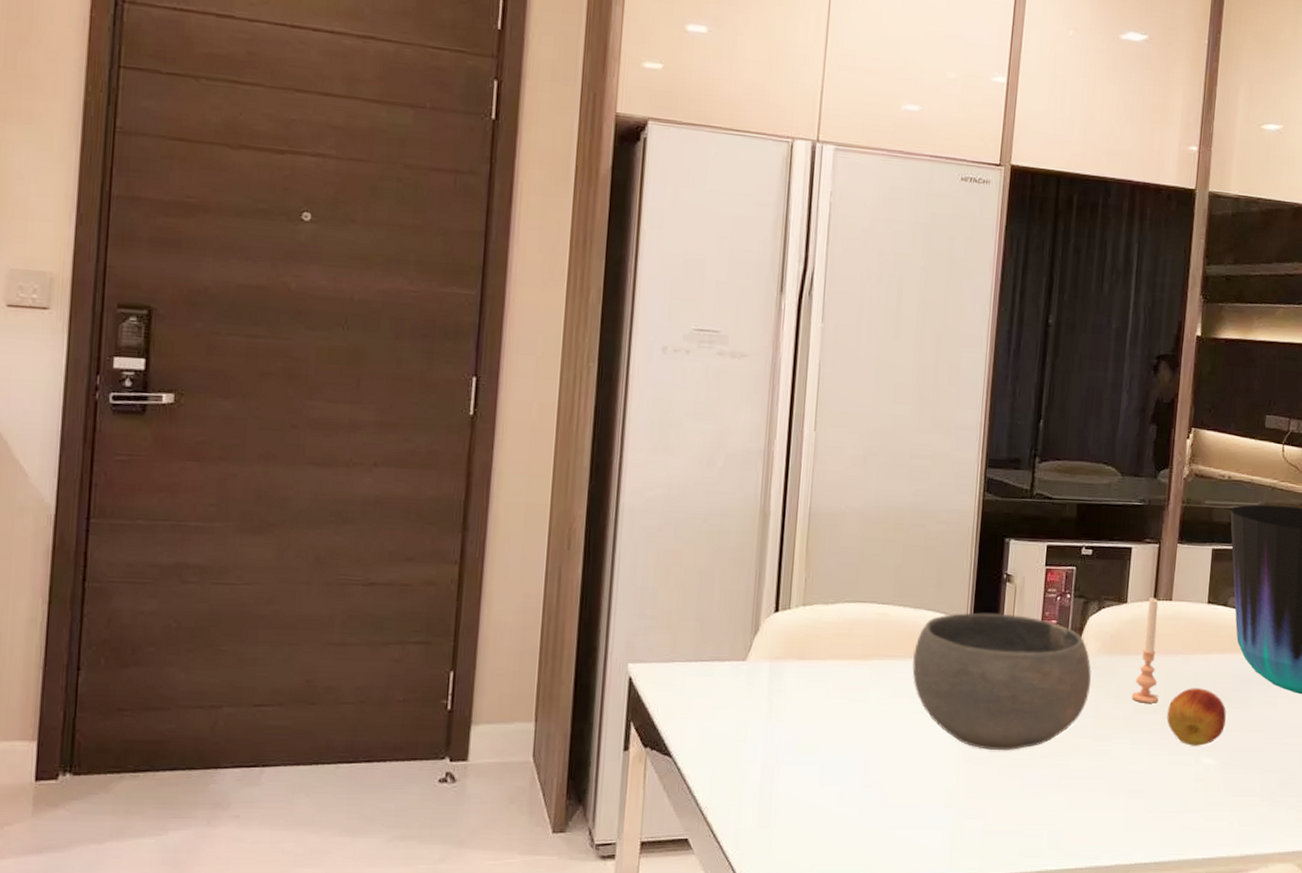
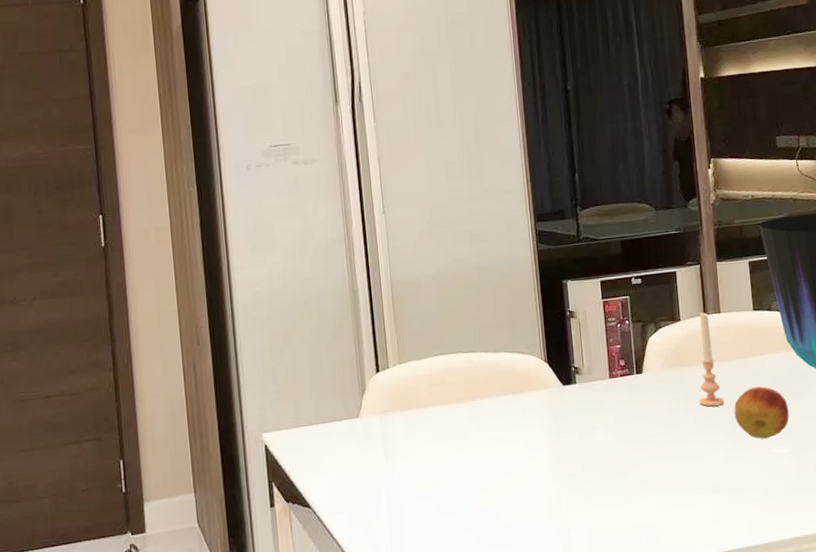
bowl: present [912,612,1092,750] -> none [500,345,661,467]

